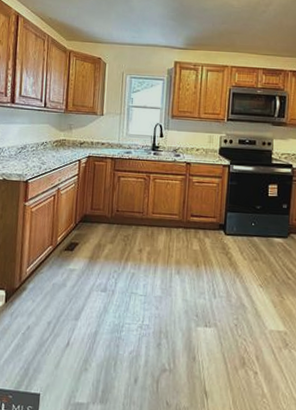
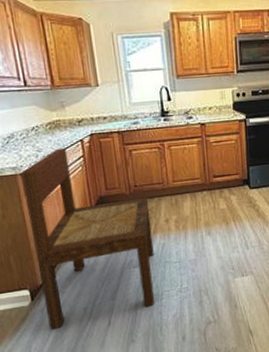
dining chair: none [14,164,127,337] -> present [20,147,155,330]

